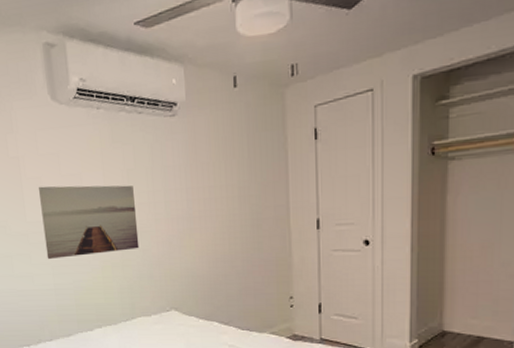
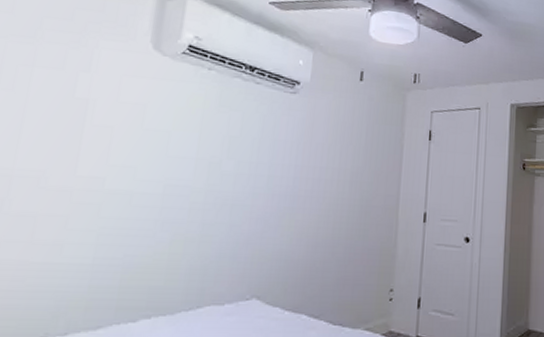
wall art: present [38,185,139,259] -> none [93,137,234,226]

